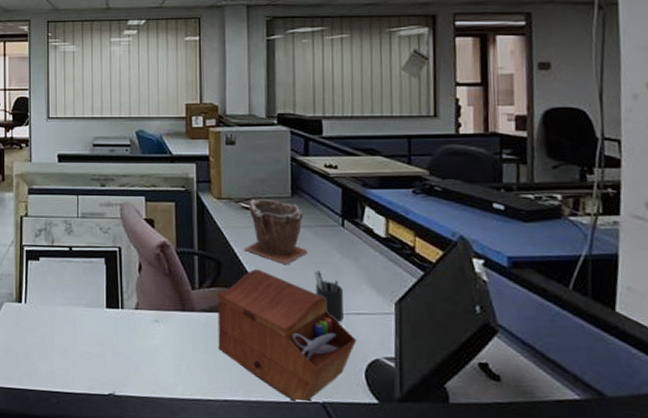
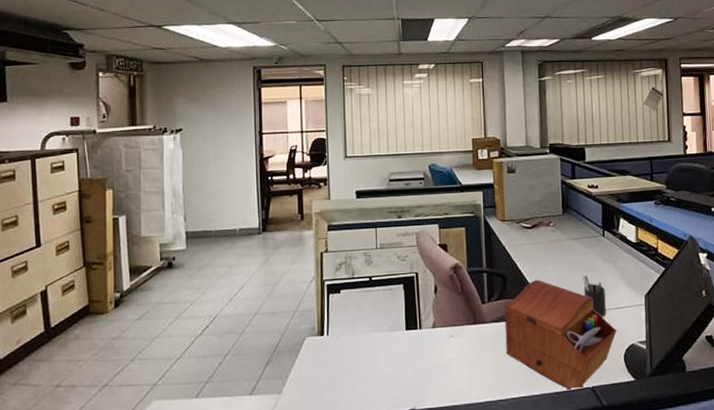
plant pot: present [244,199,307,265] -> none [525,218,576,274]

